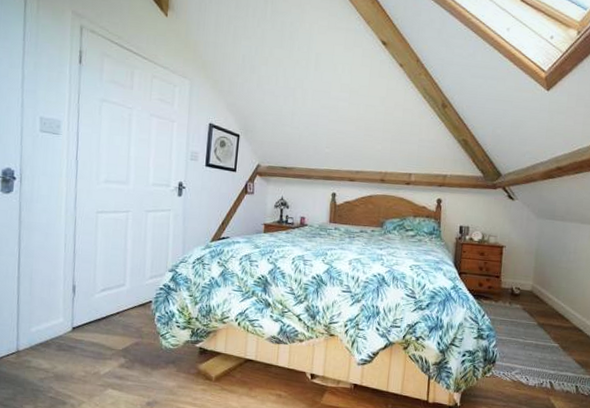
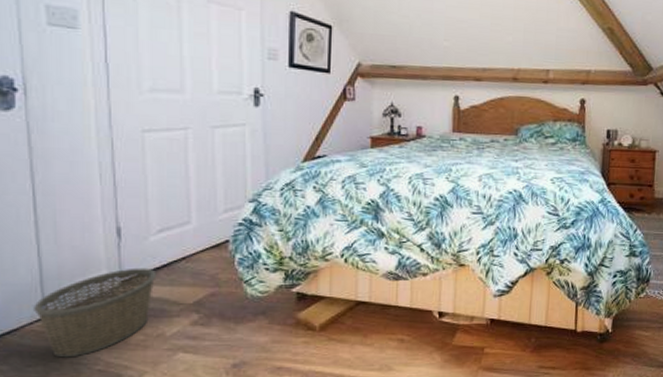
basket: none [10,318,98,385] -> present [34,268,157,358]

